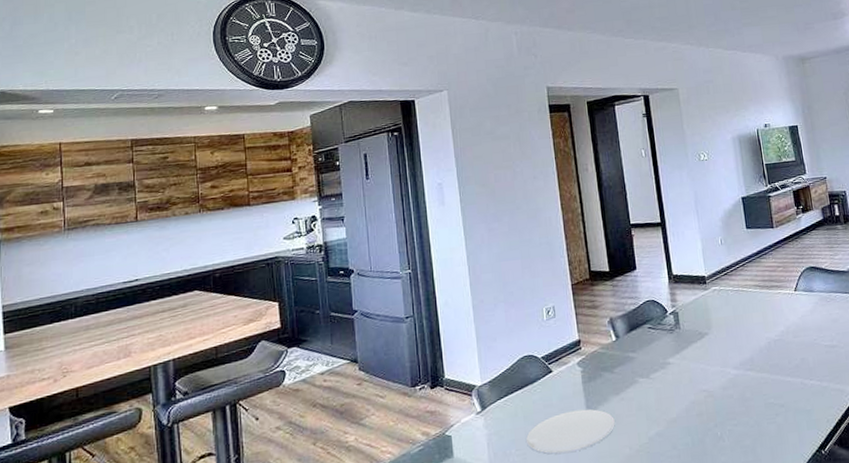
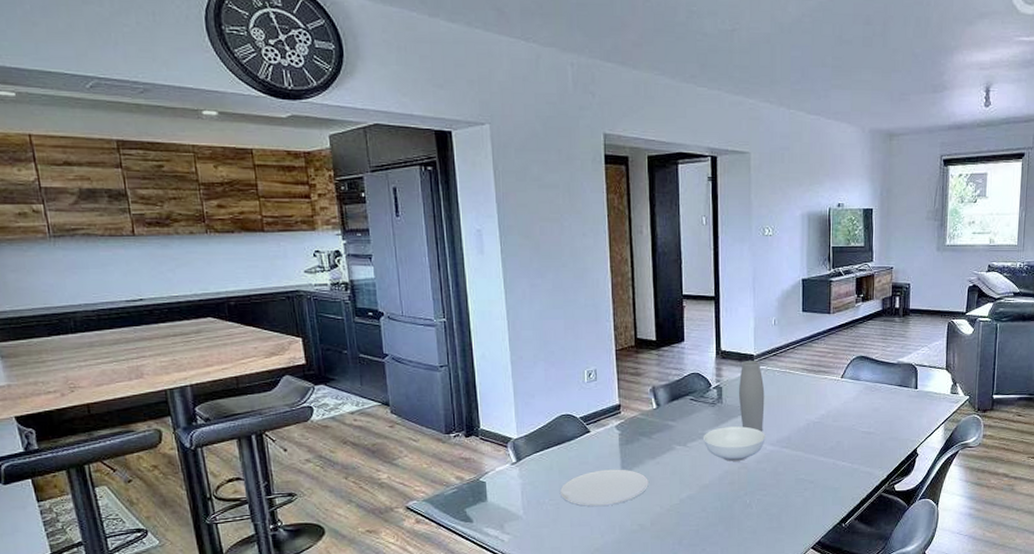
bowl: none [664,351,728,391] -> present [702,426,766,461]
vase: none [694,282,725,355] -> present [739,361,765,432]

